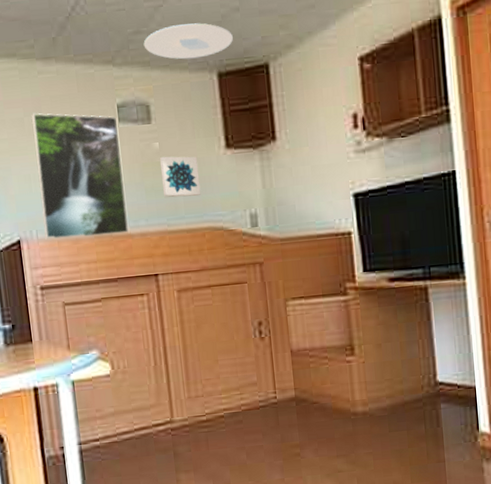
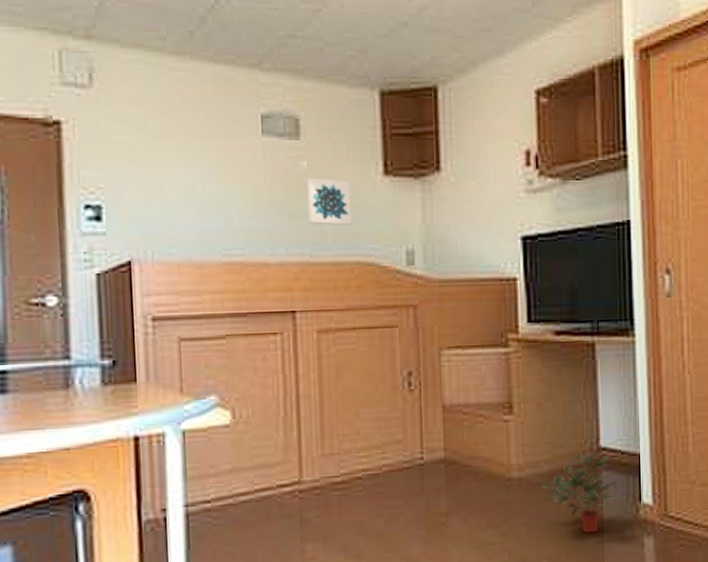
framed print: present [31,112,128,239] -> none [156,114,265,262]
ceiling light: present [143,23,233,60] -> none [297,33,399,72]
potted plant: none [382,387,461,460] -> present [539,452,622,533]

